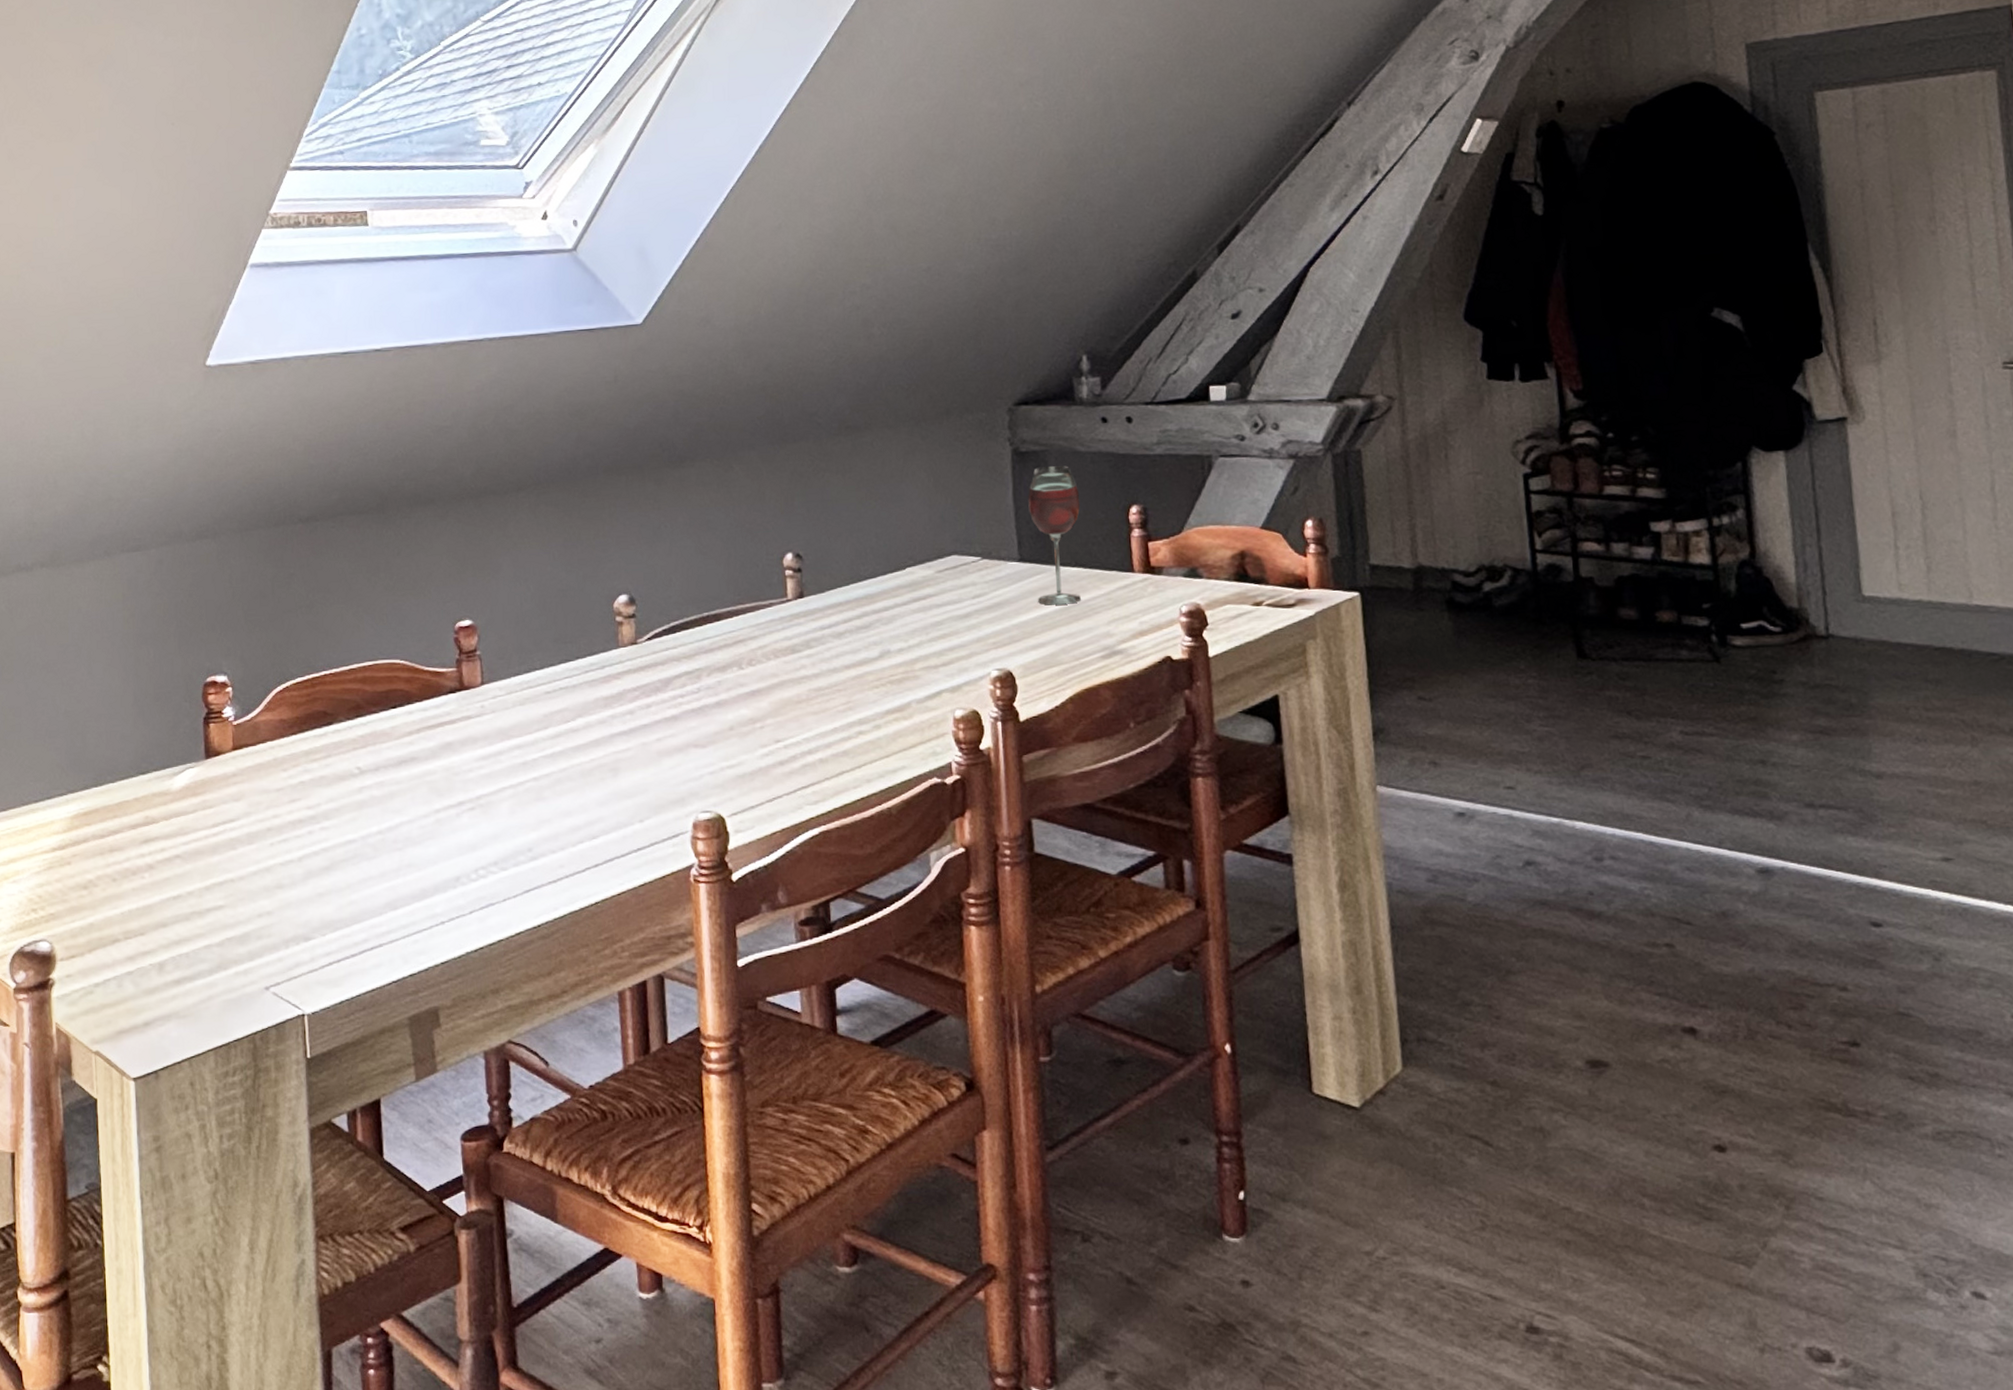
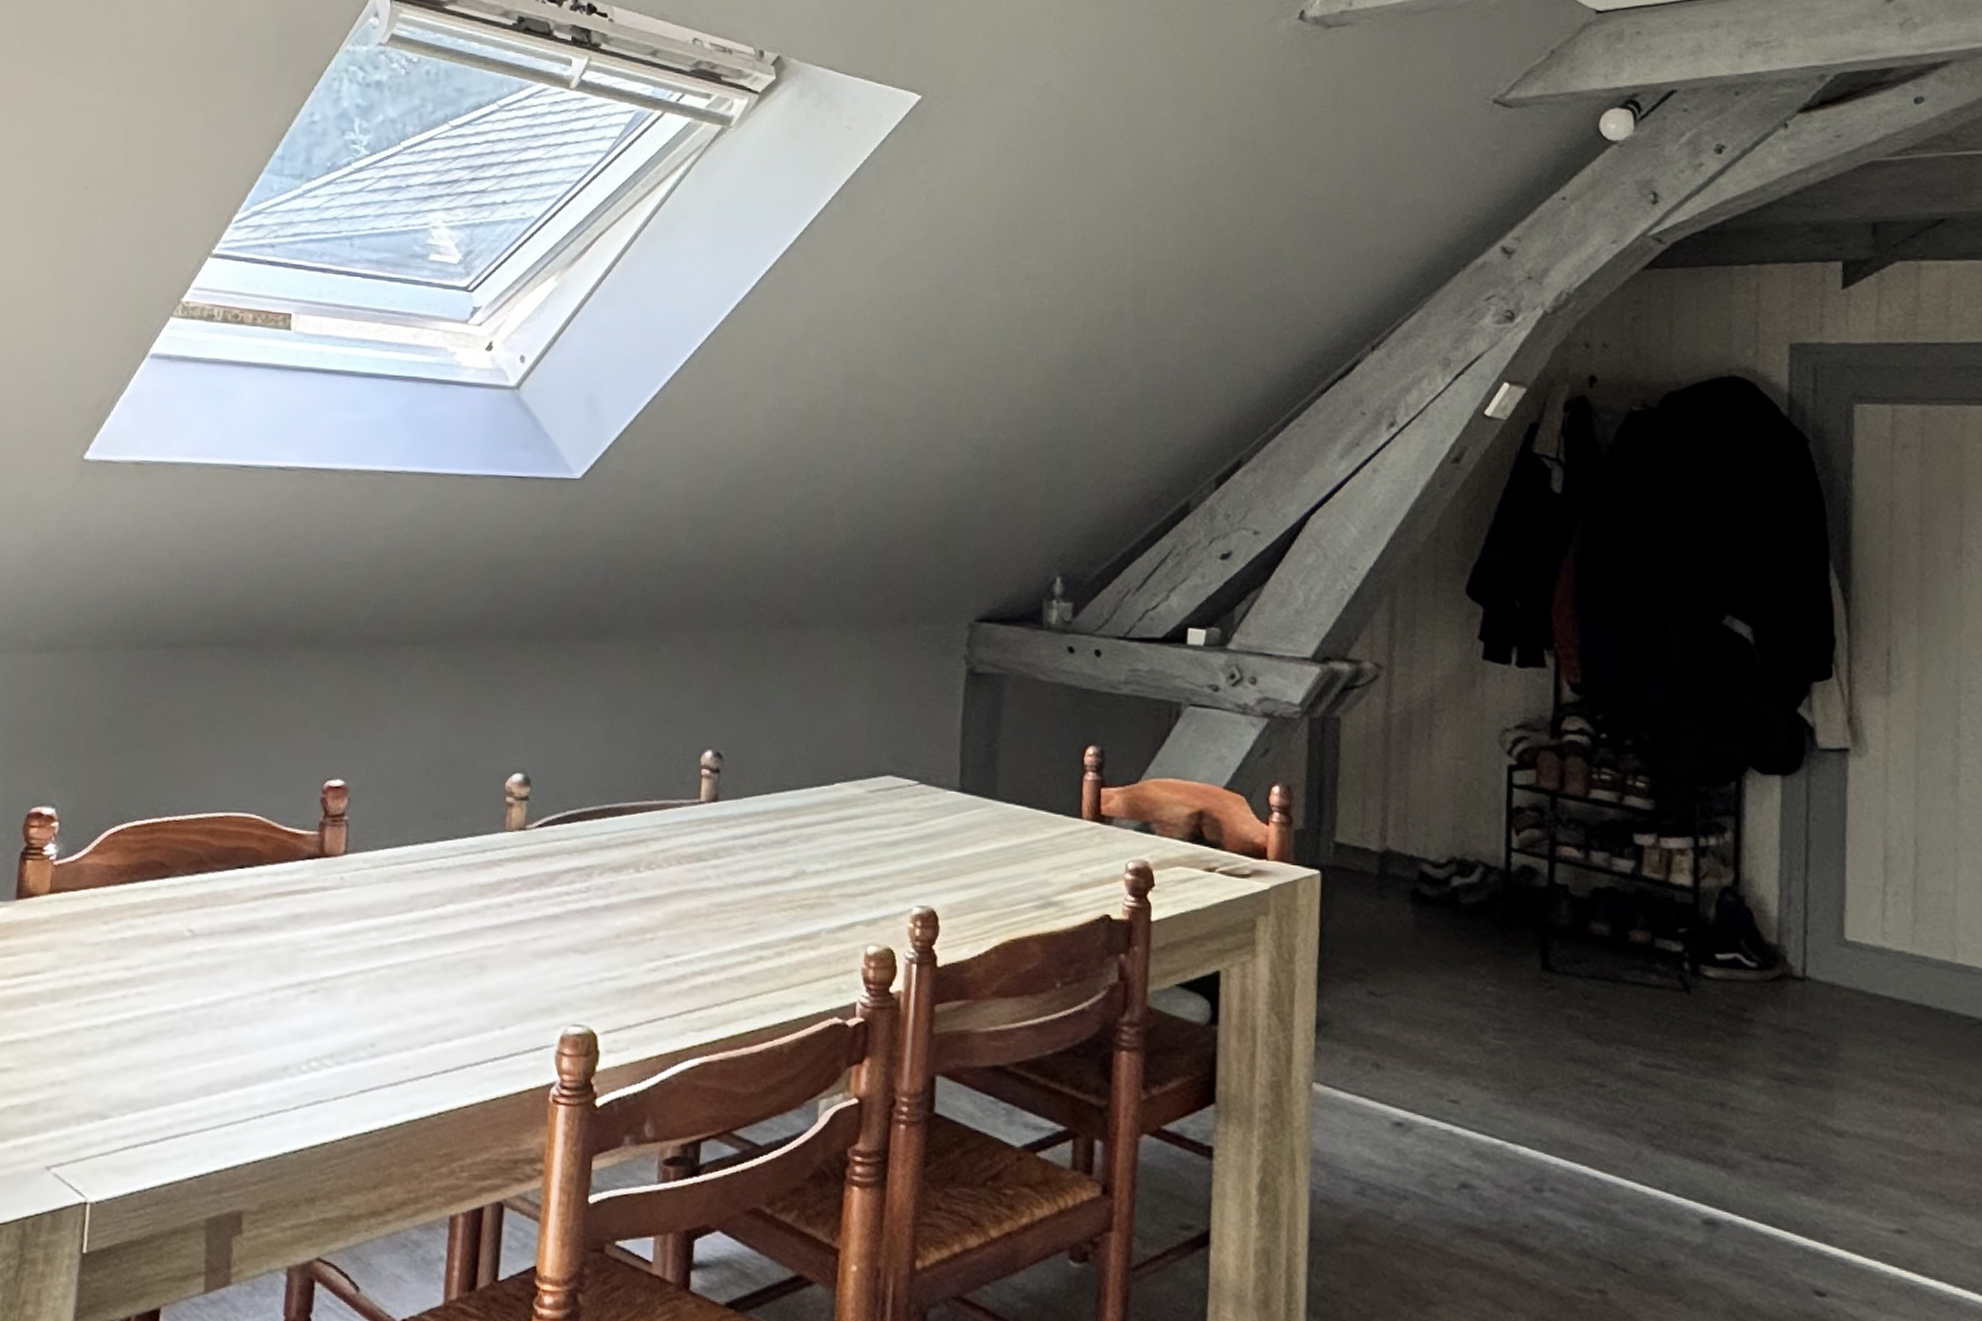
wineglass: present [1027,465,1081,605] -> none [974,691,1034,845]

